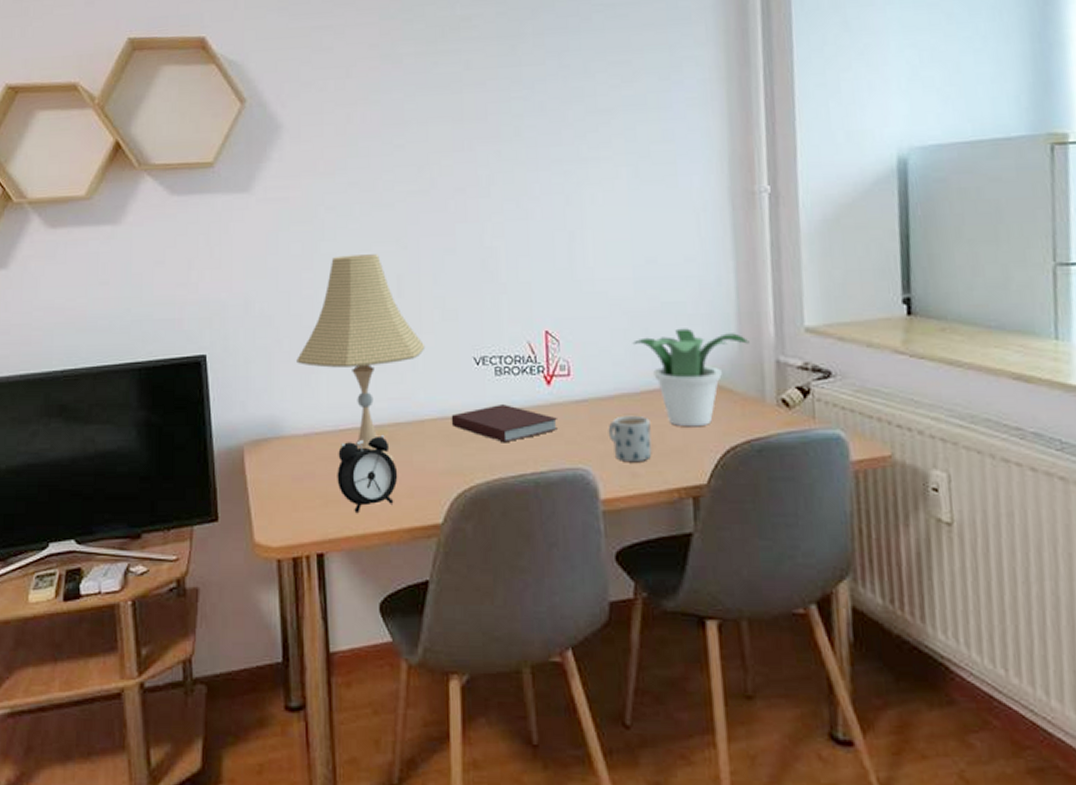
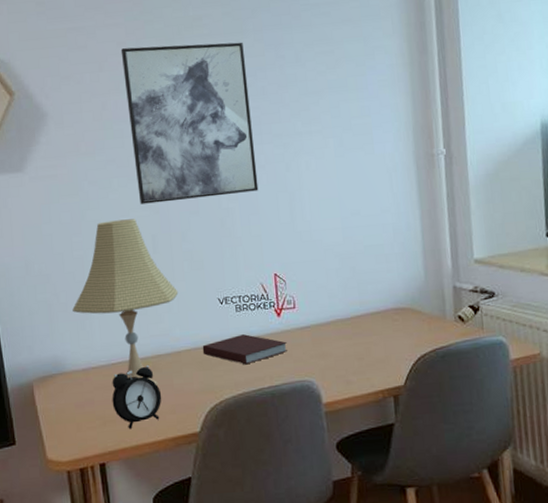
wall art: none [372,47,531,237] -> present [120,42,259,204]
mug: present [608,415,652,463] -> none [326,336,361,373]
potted plant: present [632,328,750,427] -> none [343,265,433,343]

